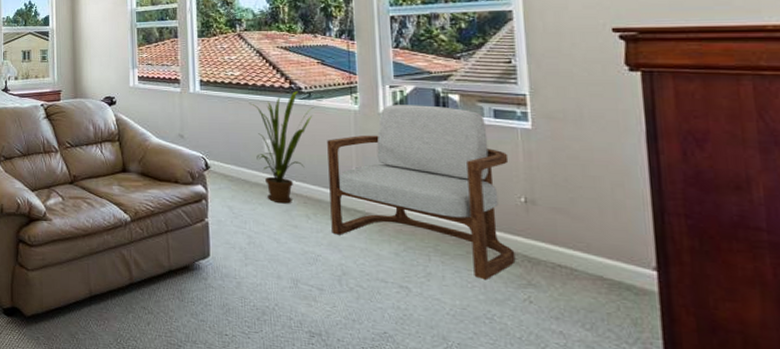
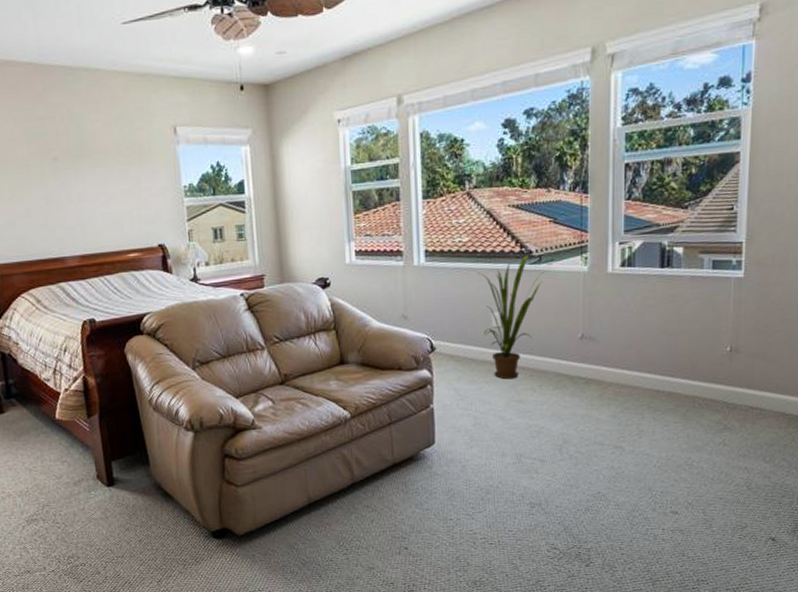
armchair: present [327,105,516,281] -> none [555,260,721,430]

